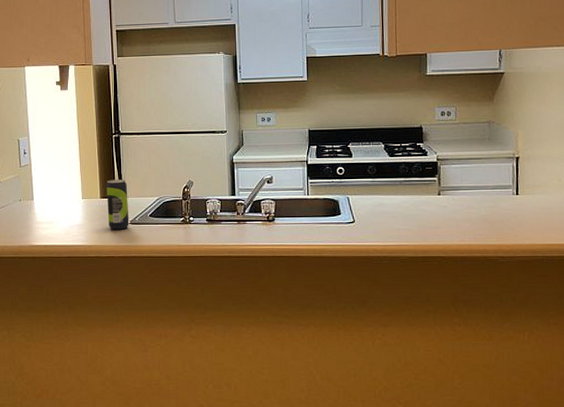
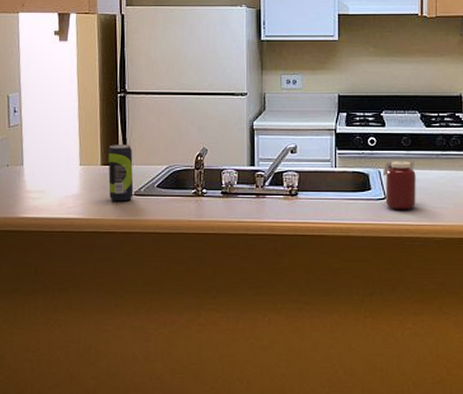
jar: none [351,186,382,232] -> present [382,160,416,210]

